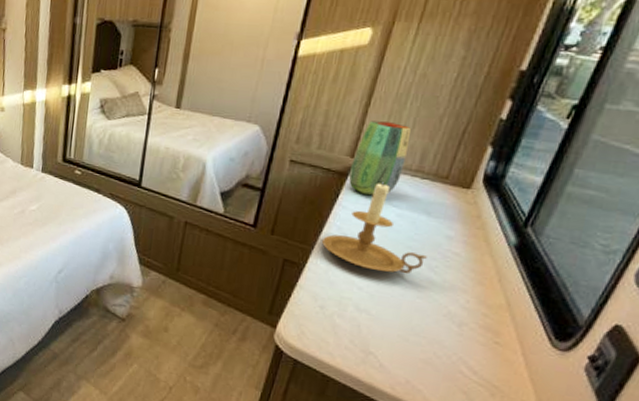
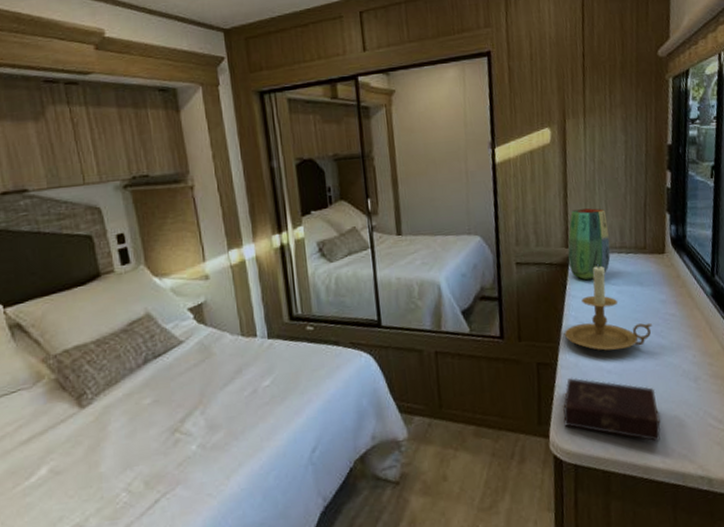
book: none [295,282,408,369] -> present [562,377,661,442]

